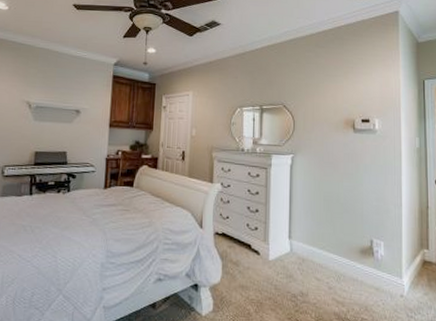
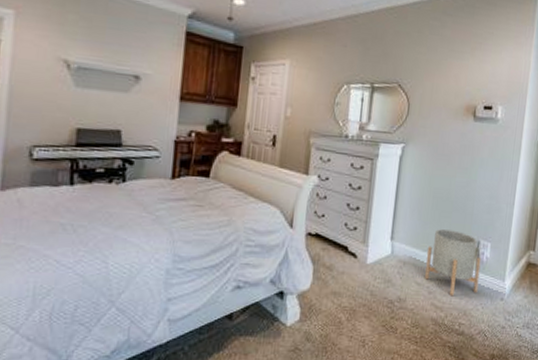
planter: none [324,229,376,292] -> present [425,229,481,297]

